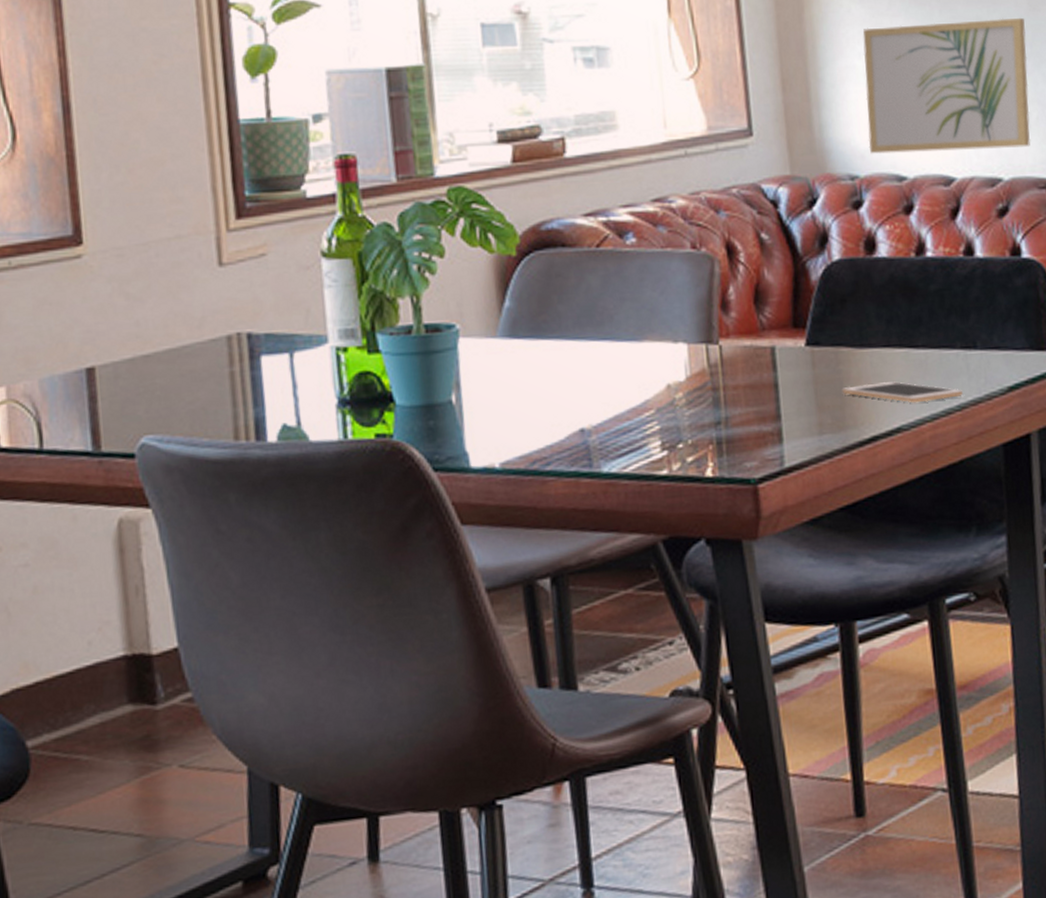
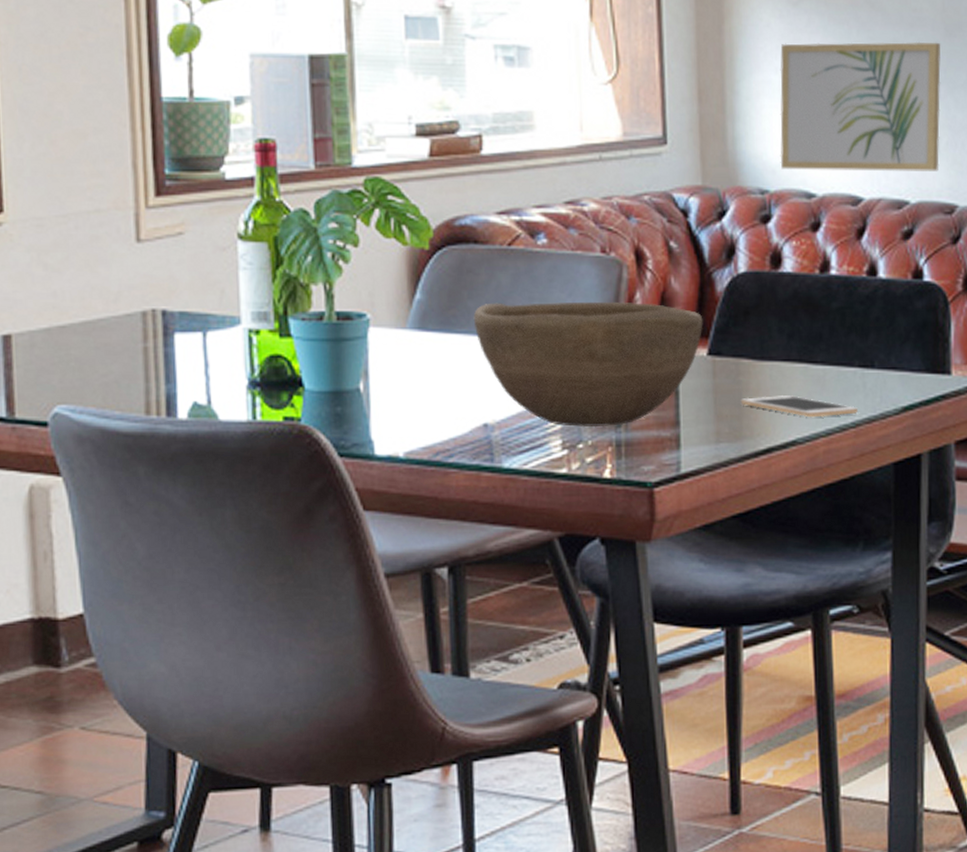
bowl: none [564,297,800,427] -> present [473,301,703,428]

